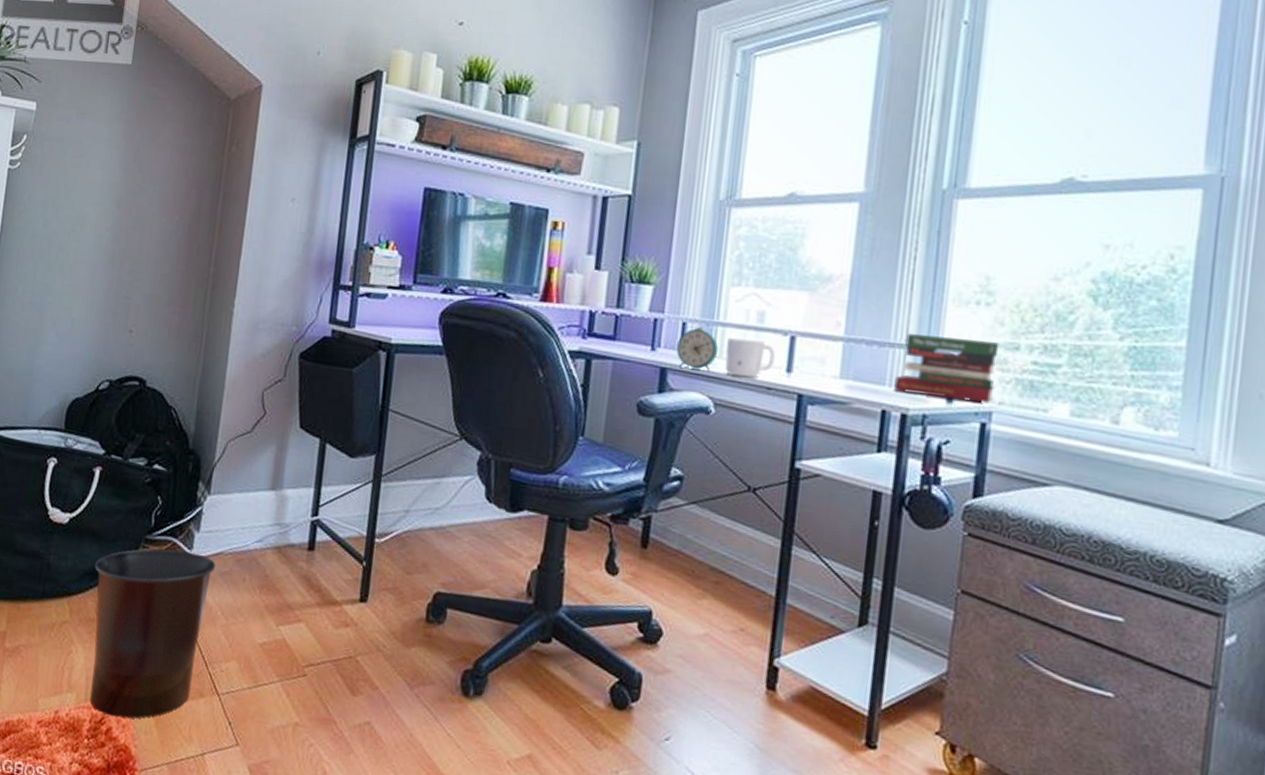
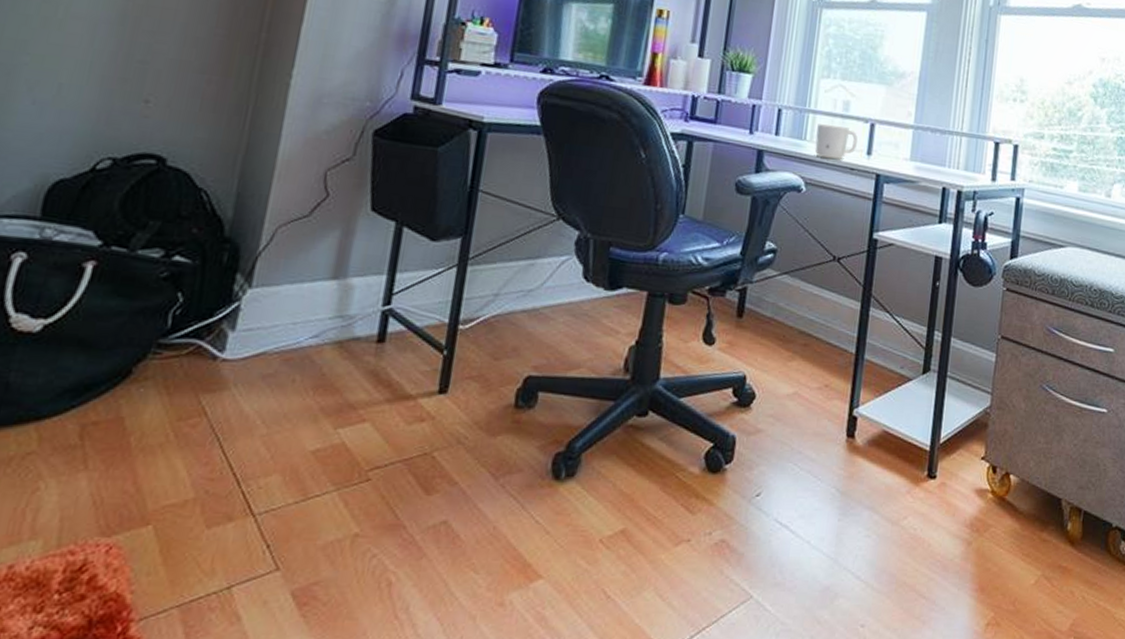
waste bin: present [89,548,215,719] -> none [64,353,255,560]
alarm clock: present [676,327,719,371] -> none [772,113,810,153]
books: present [894,333,1000,404] -> none [952,123,1030,182]

